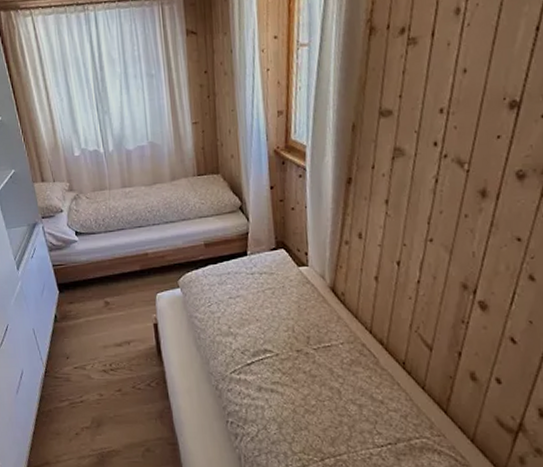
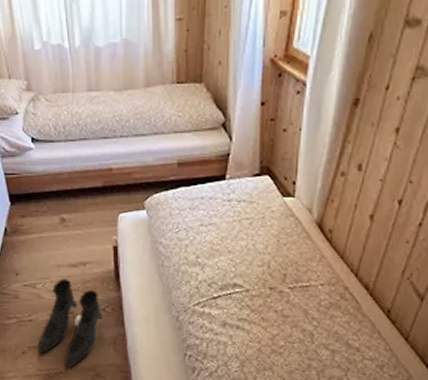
boots: none [90,358,149,446] -> present [38,278,103,368]

